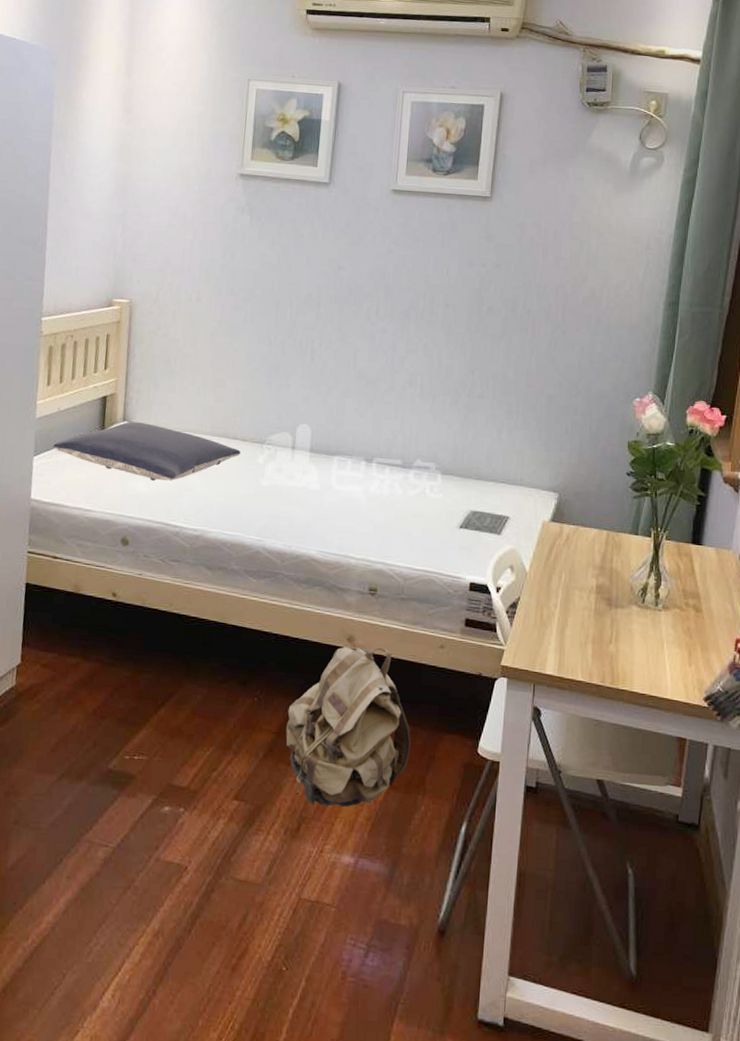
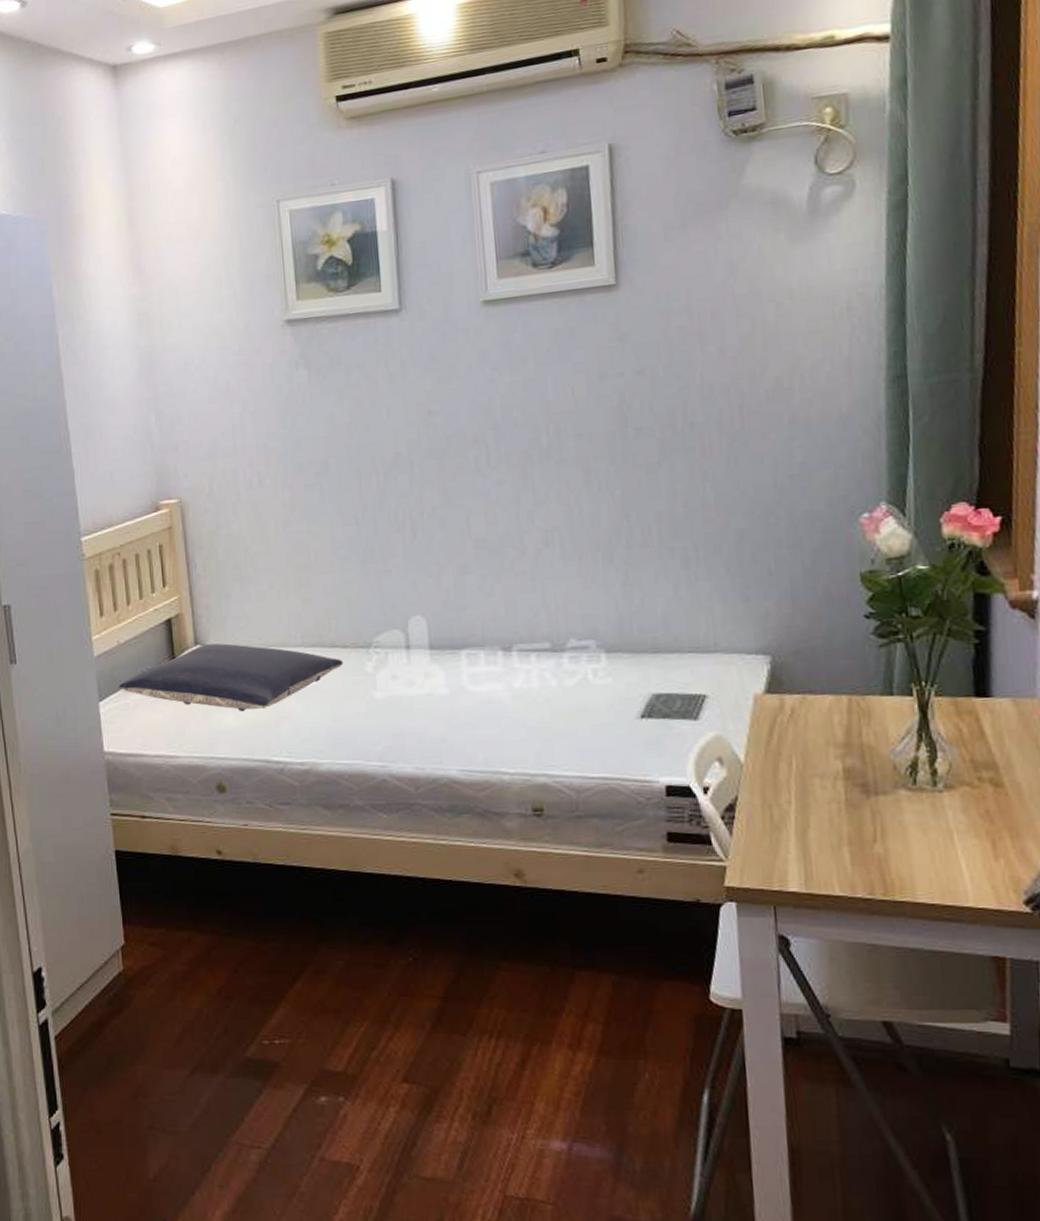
backpack: present [286,647,411,808] -> none [452,882,619,1083]

